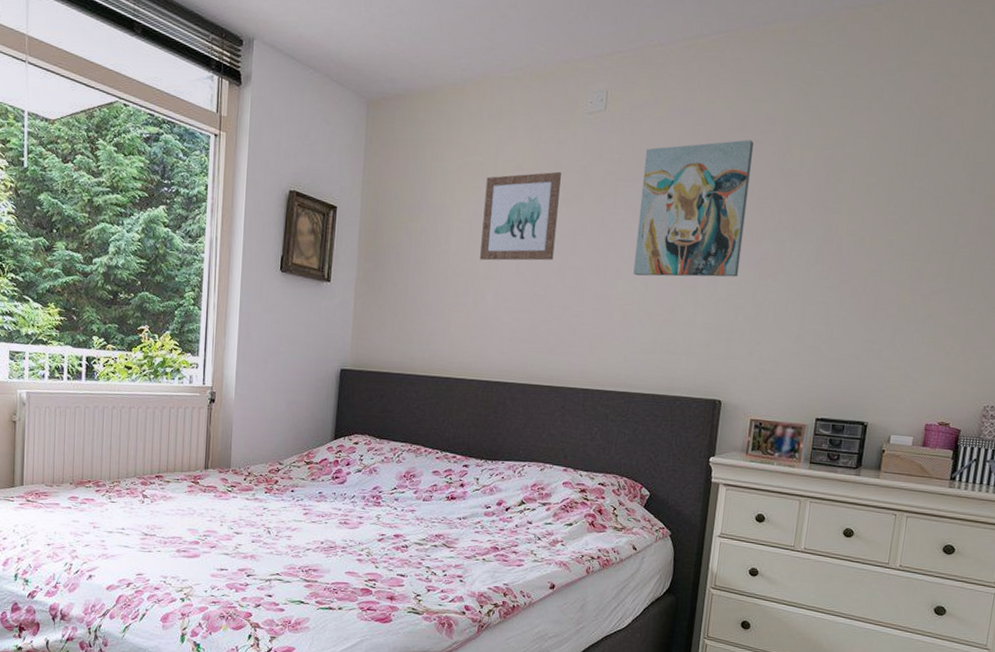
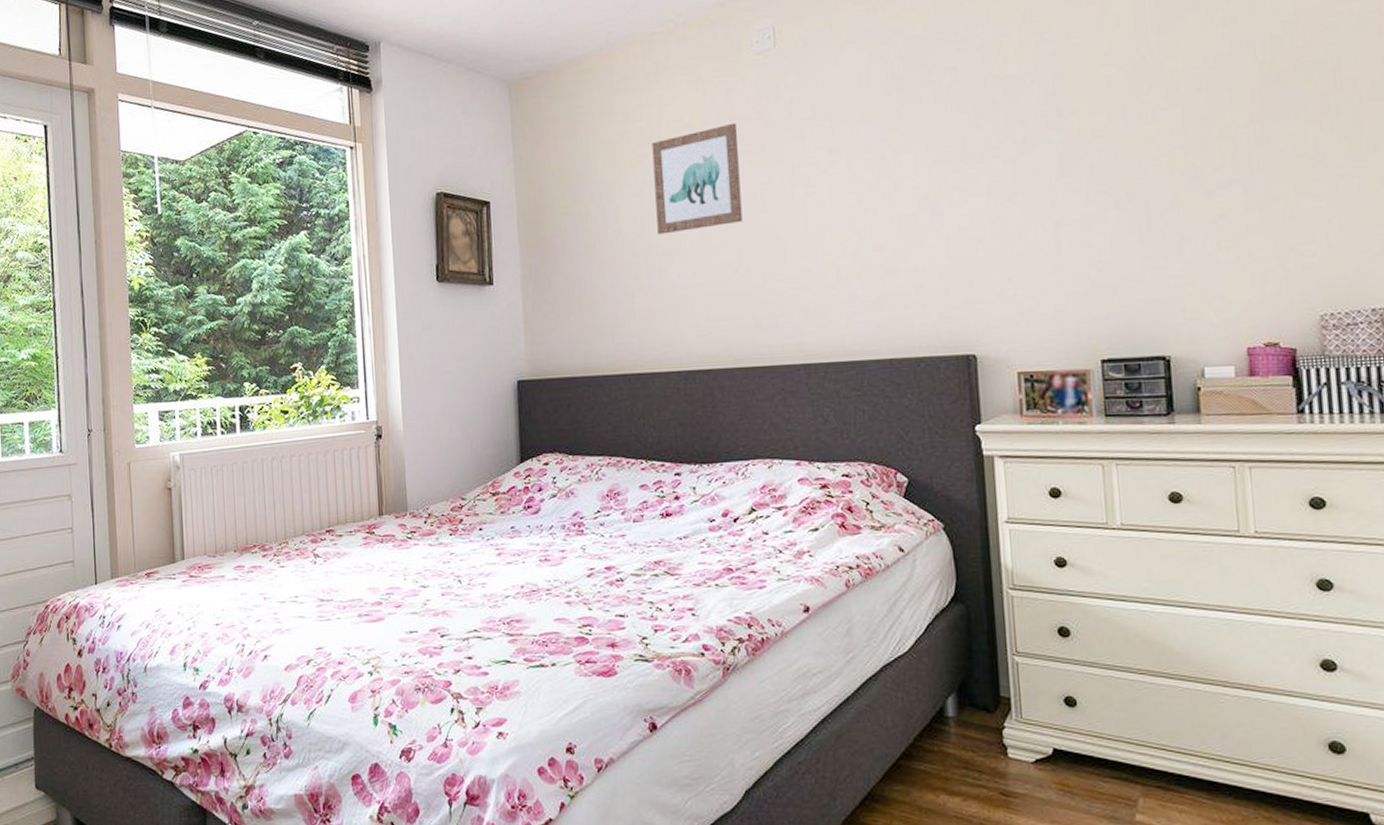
wall art: present [633,140,753,277] -> none [830,50,968,225]

